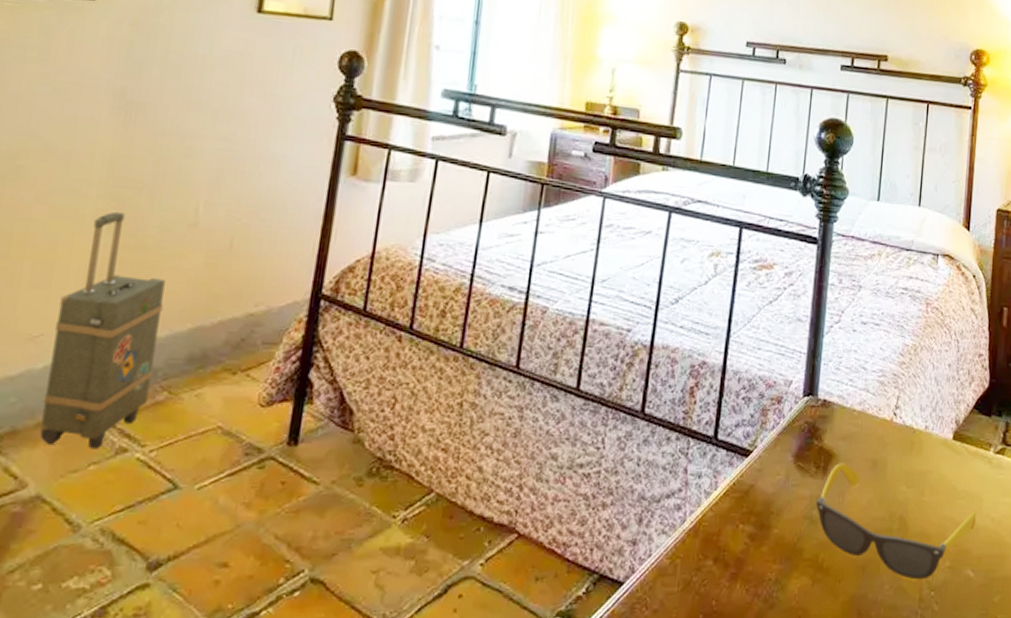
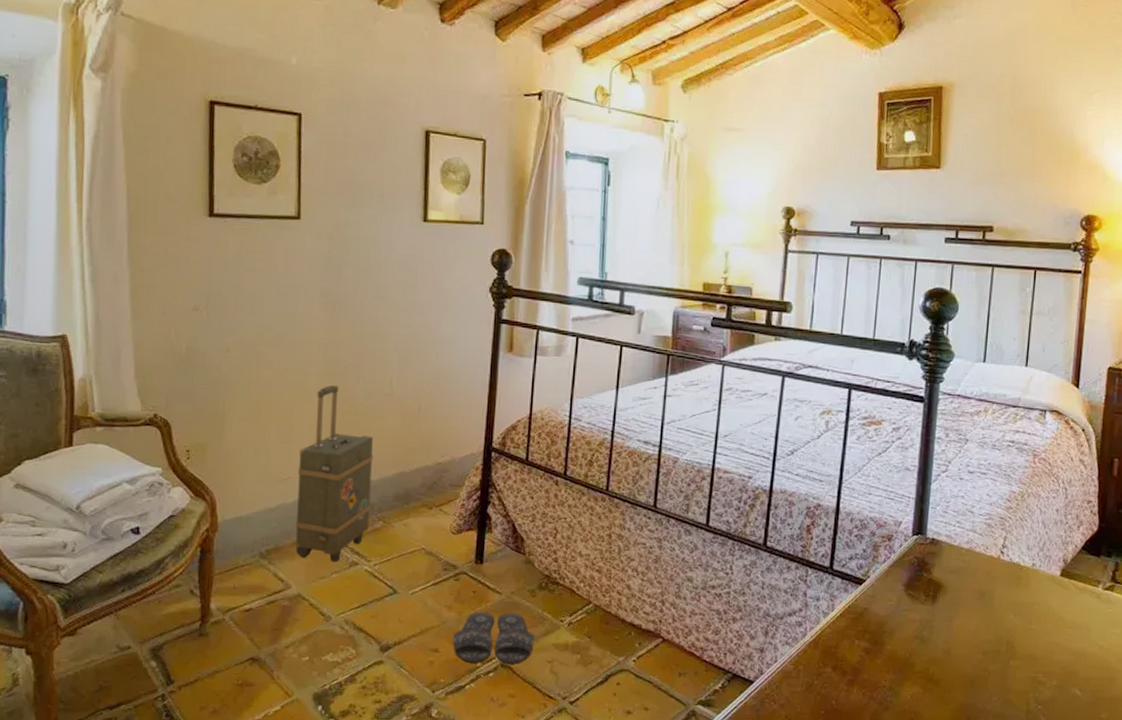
slippers: none [248,509,359,580] -> present [453,612,536,664]
sunglasses: present [816,463,977,580] -> none [926,593,1085,695]

